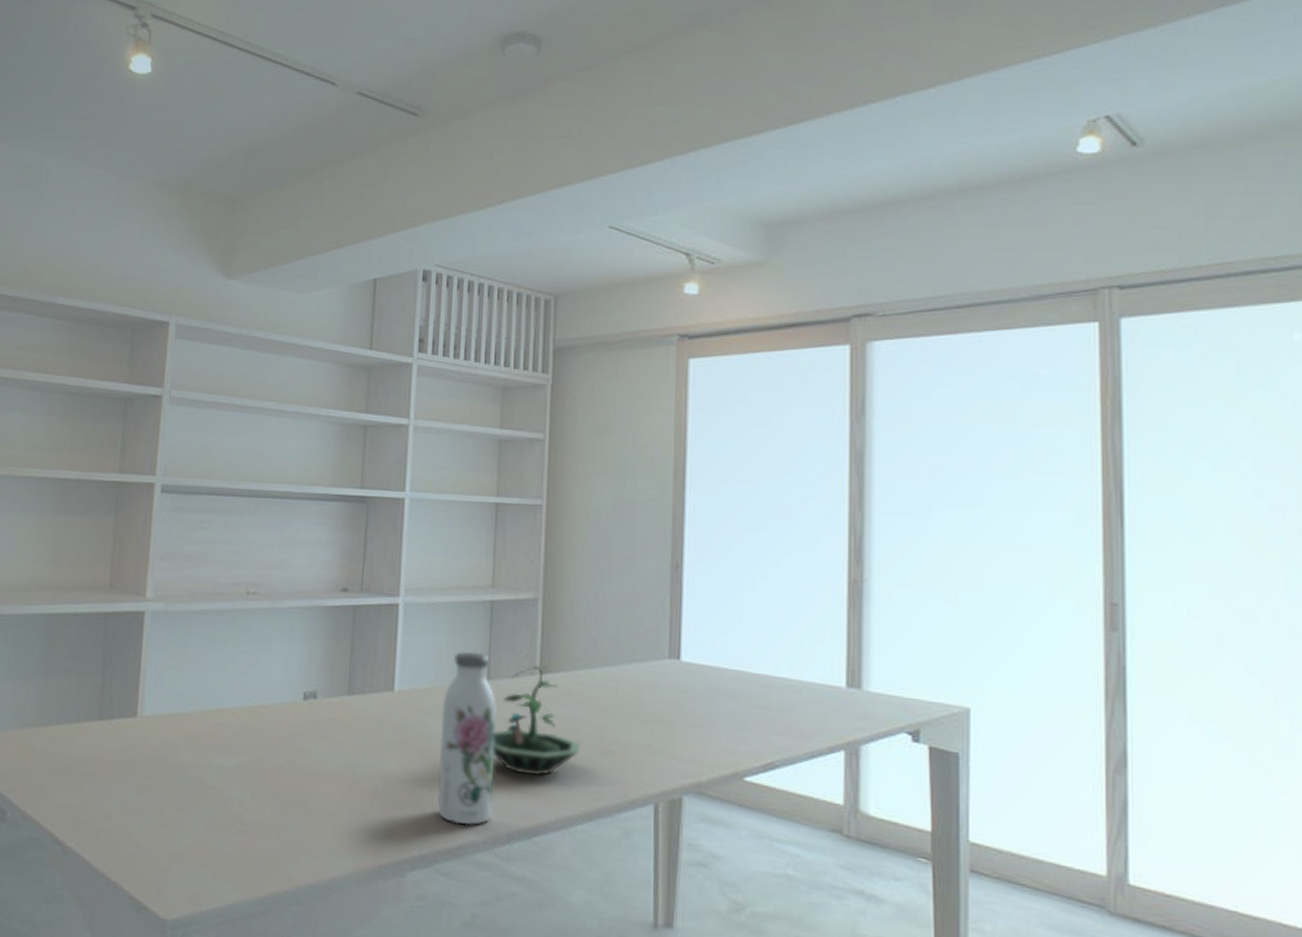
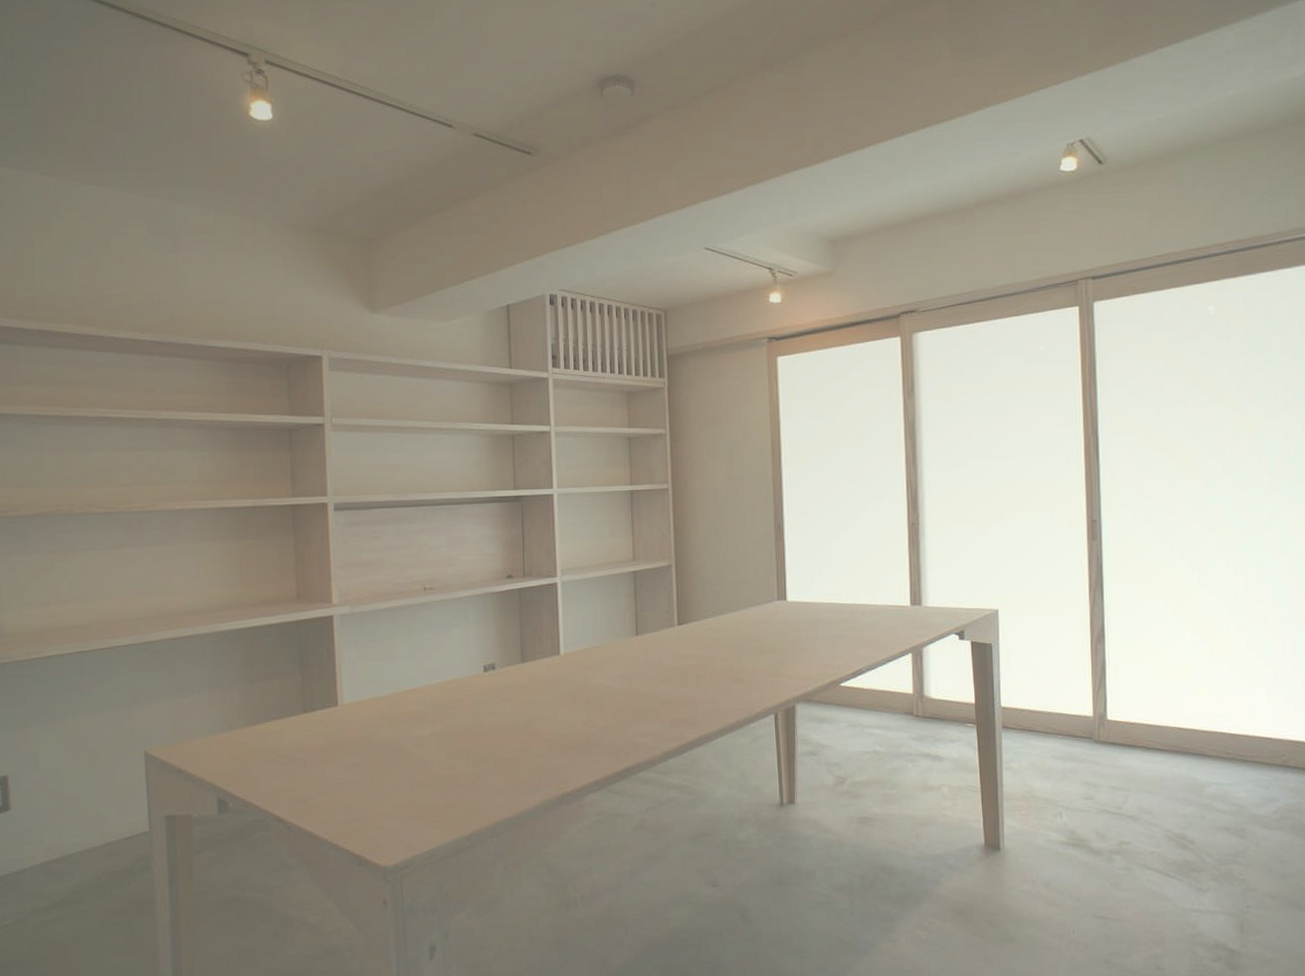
water bottle: present [437,652,497,826] -> none [601,615,649,753]
terrarium: present [493,665,581,776] -> none [645,618,715,706]

